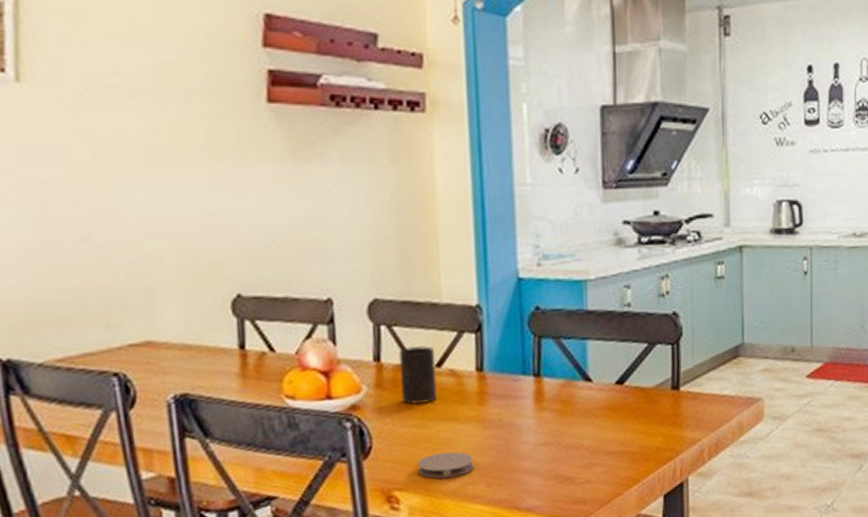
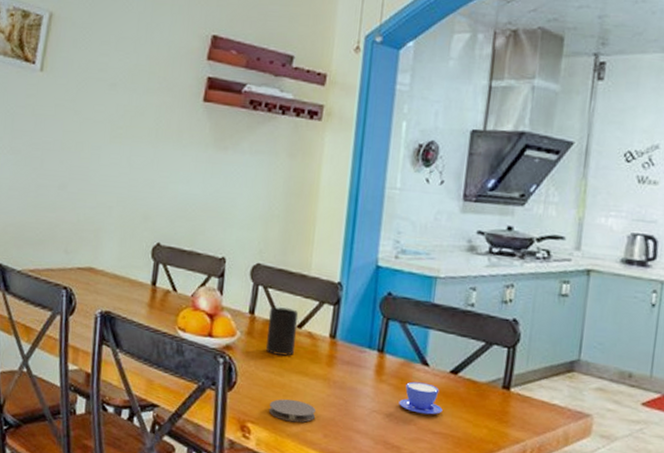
teacup: none [565,400,614,436] -> present [399,381,443,415]

